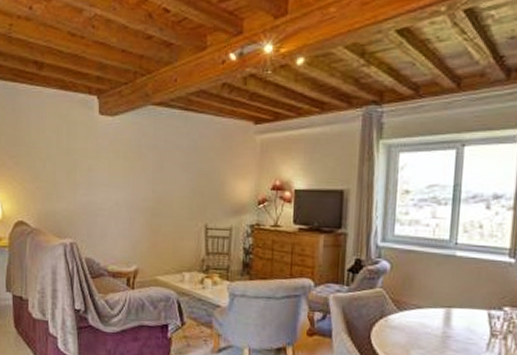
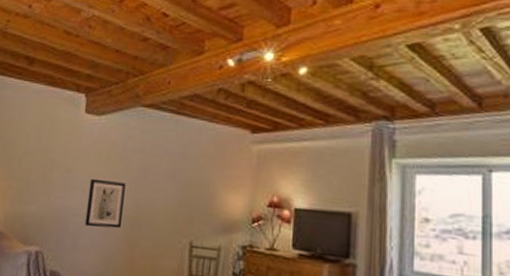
wall art: none [111,175,145,219] -> present [84,178,126,229]

